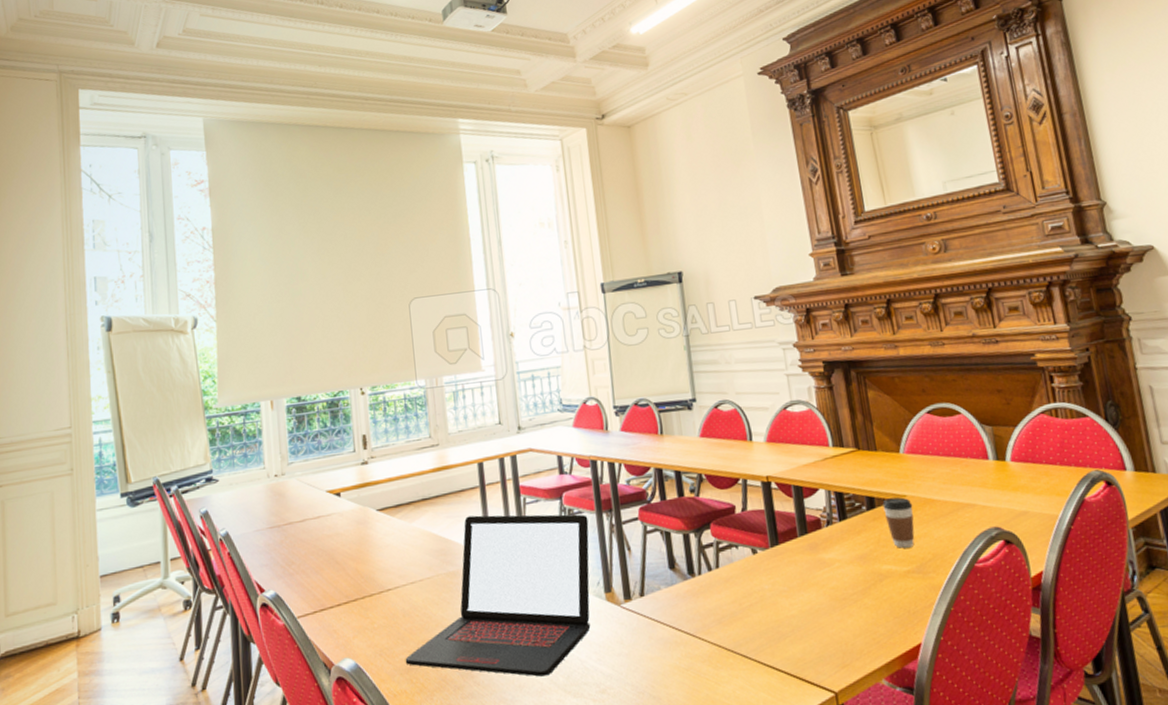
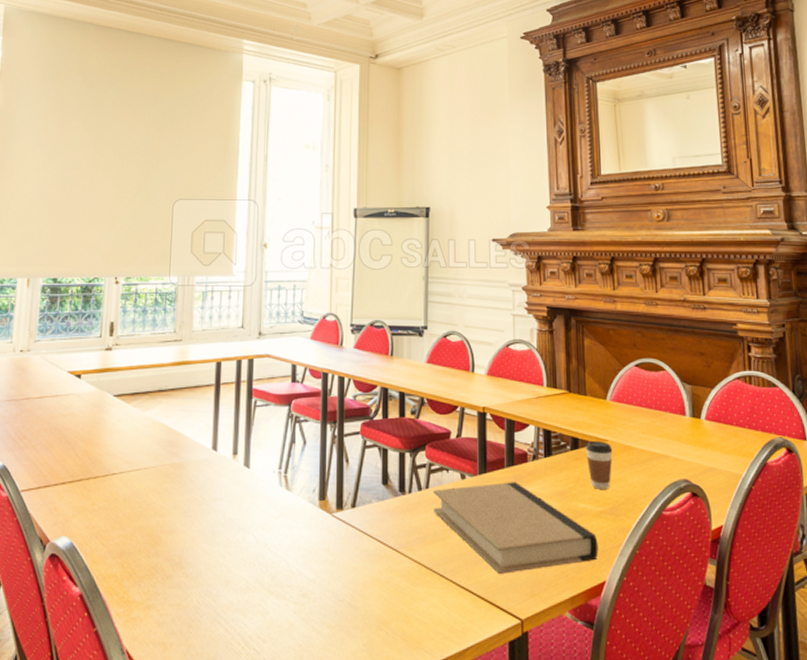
laptop: present [405,514,591,677] -> none [119,412,313,574]
book: none [724,550,910,648] -> present [433,482,599,574]

